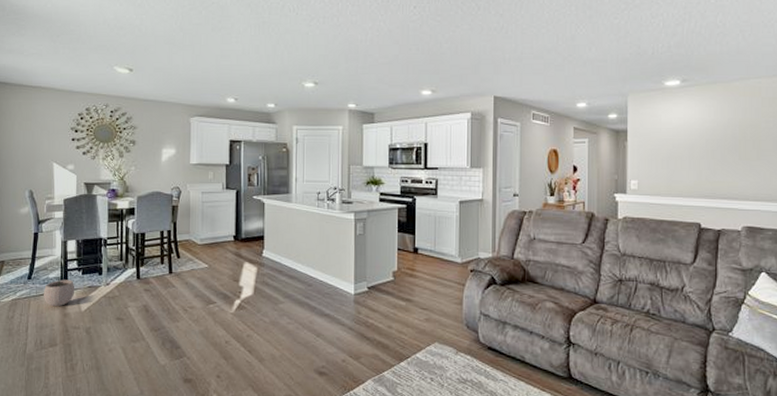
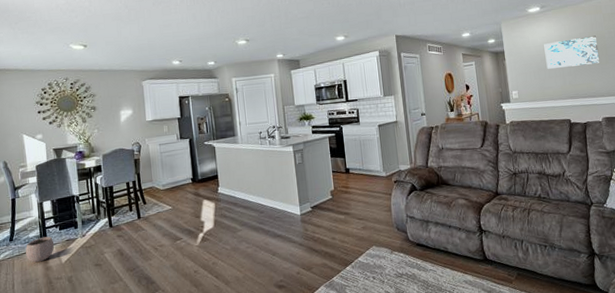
wall art: none [679,123,750,159] -> present [544,35,600,69]

